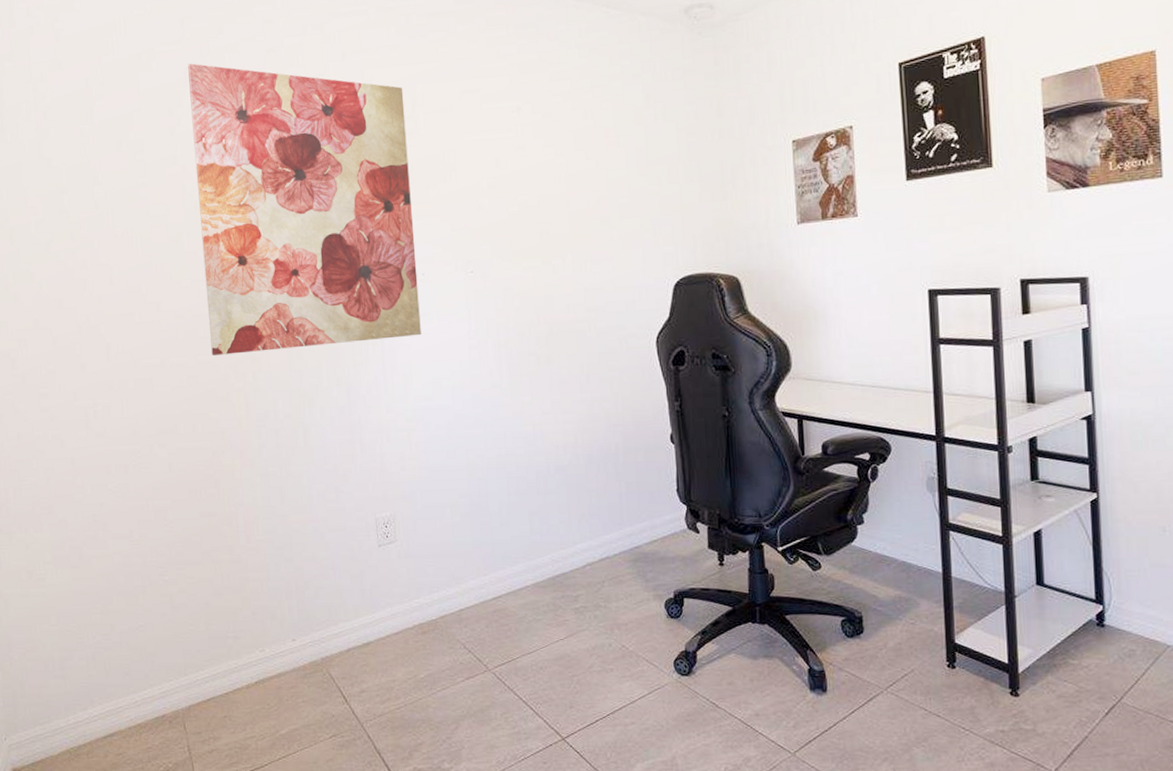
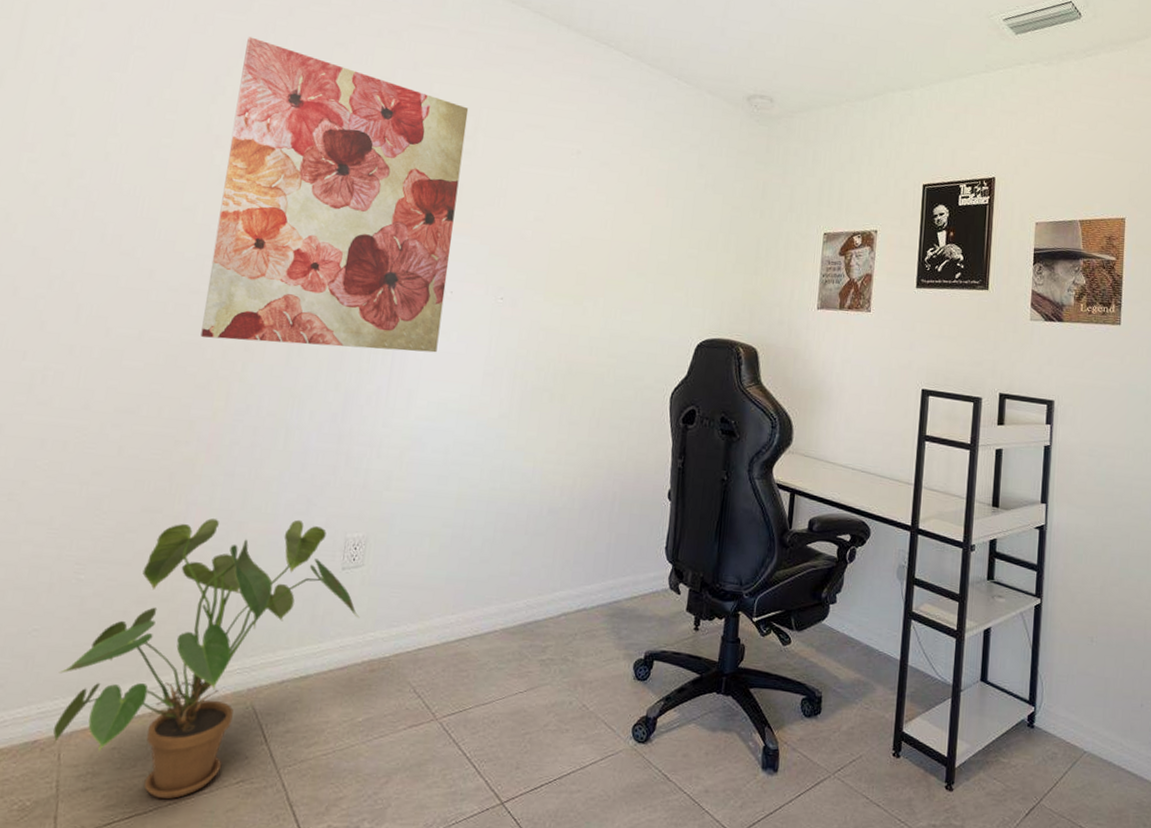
house plant: none [167,507,403,754] -> present [52,518,360,799]

